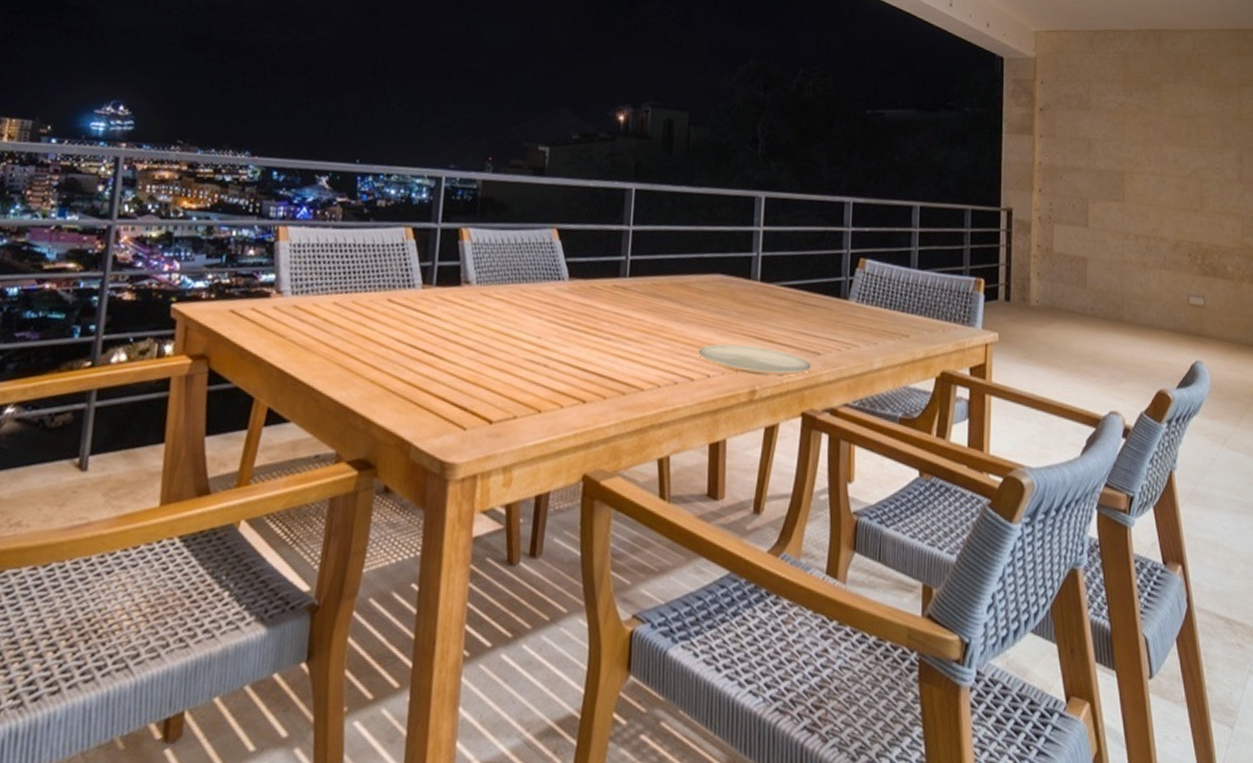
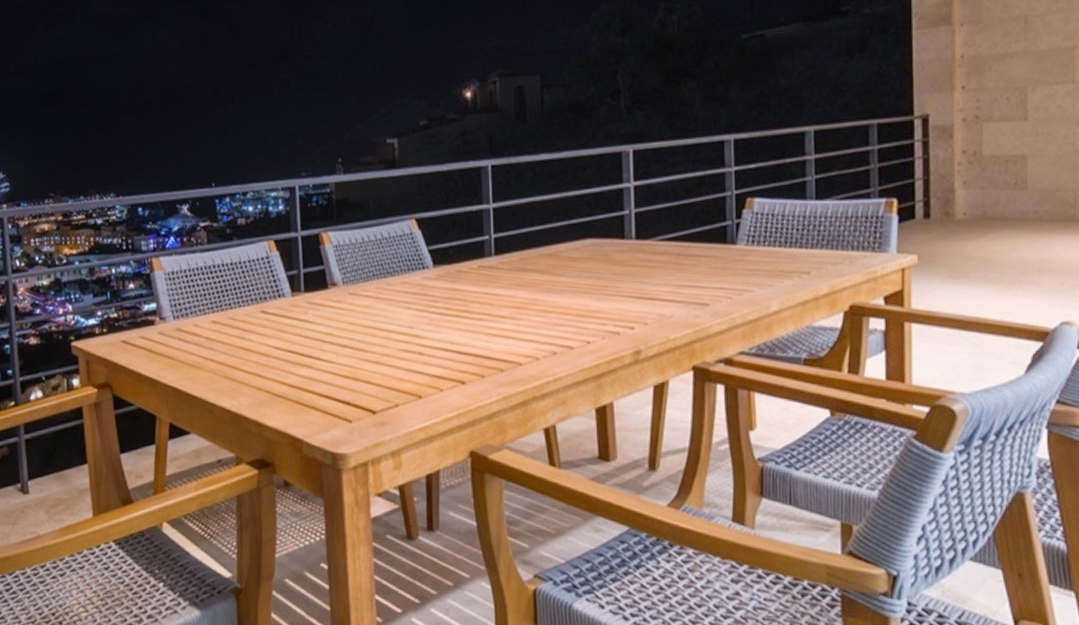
plate: present [698,344,811,376] -> none [575,306,700,335]

